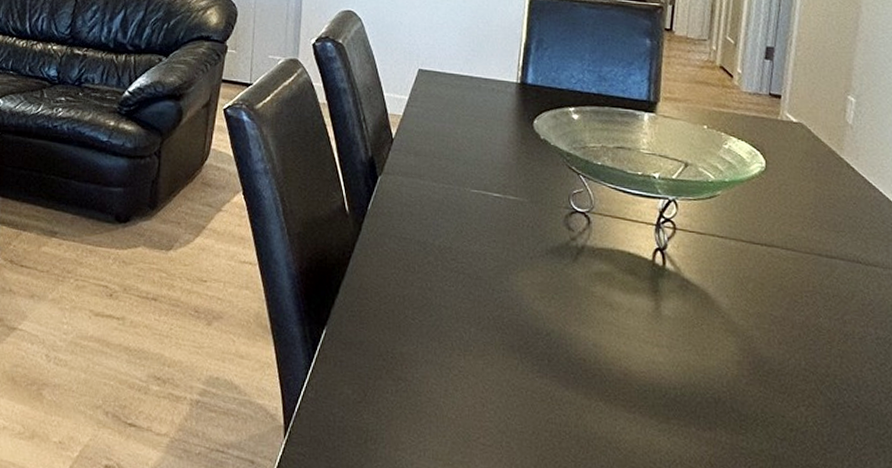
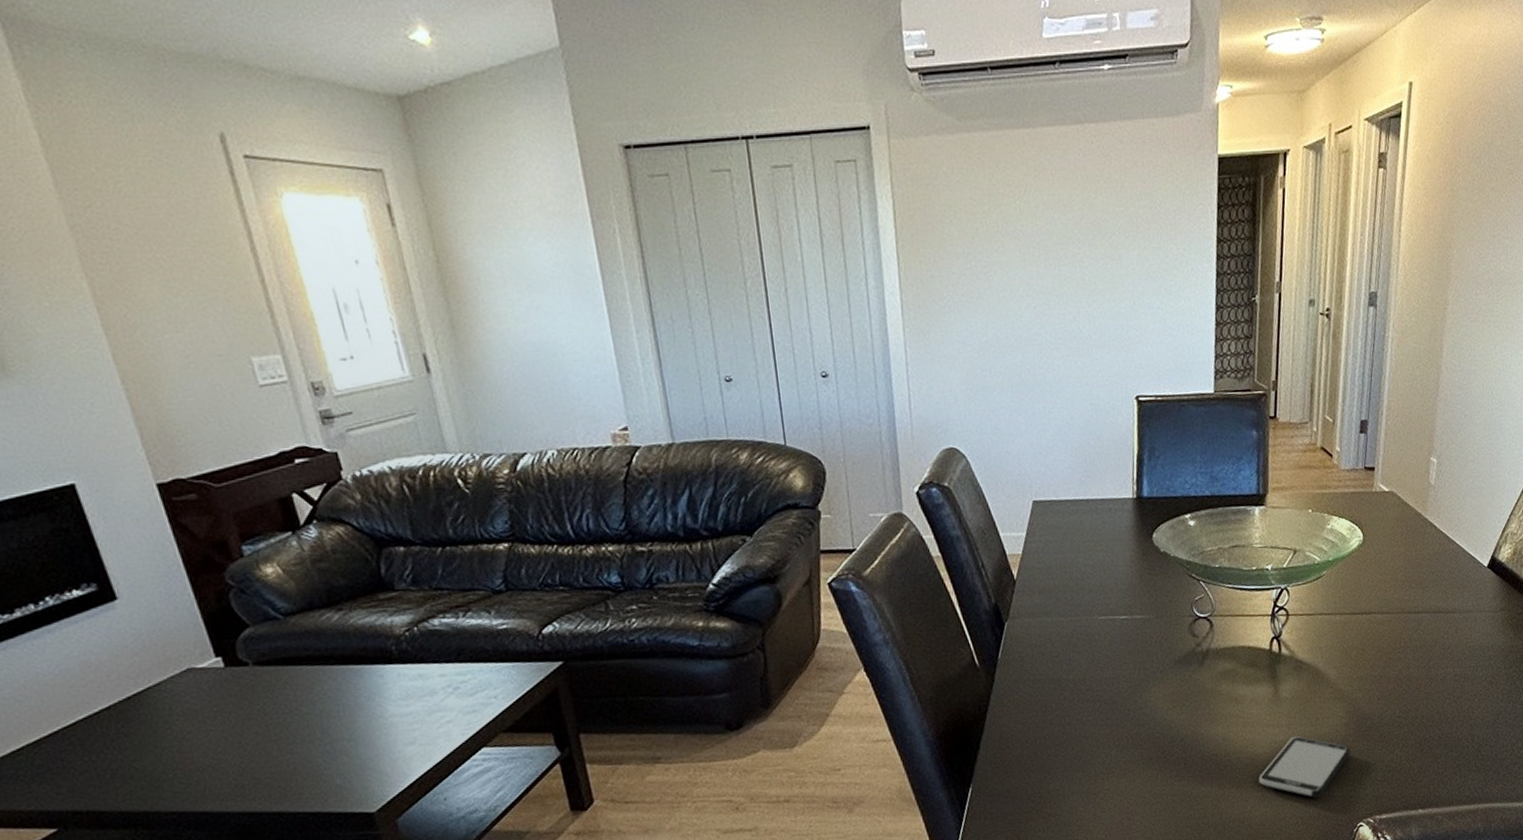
smartphone: none [632,362,743,438] -> present [1259,736,1350,798]

